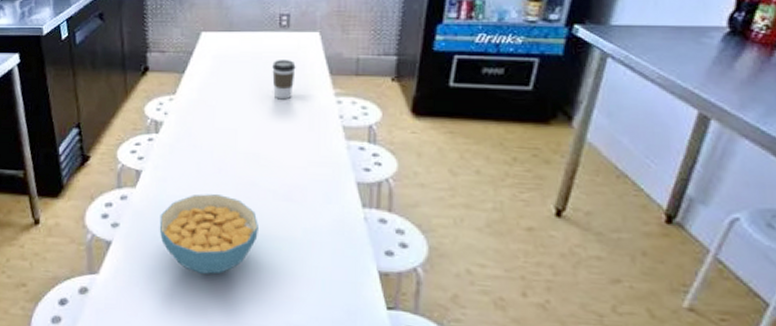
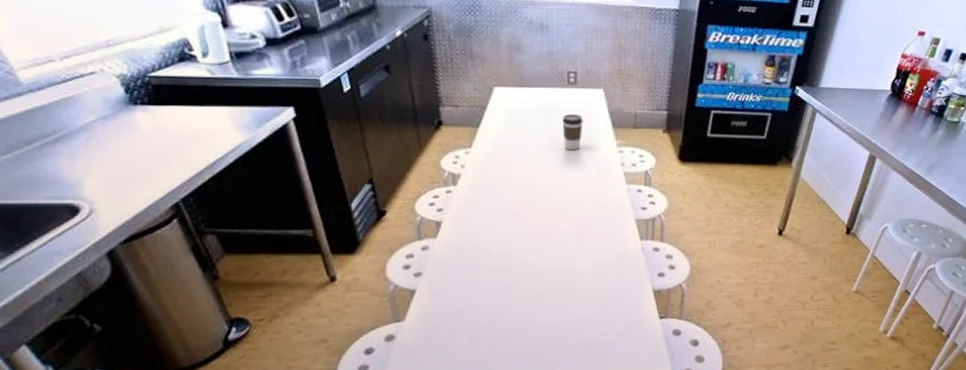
cereal bowl: present [159,194,258,274] -> none [462,238,554,309]

